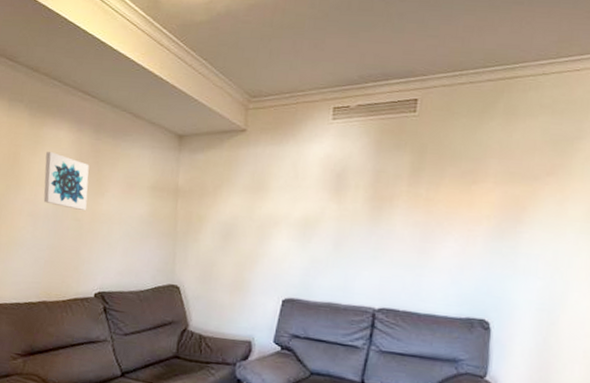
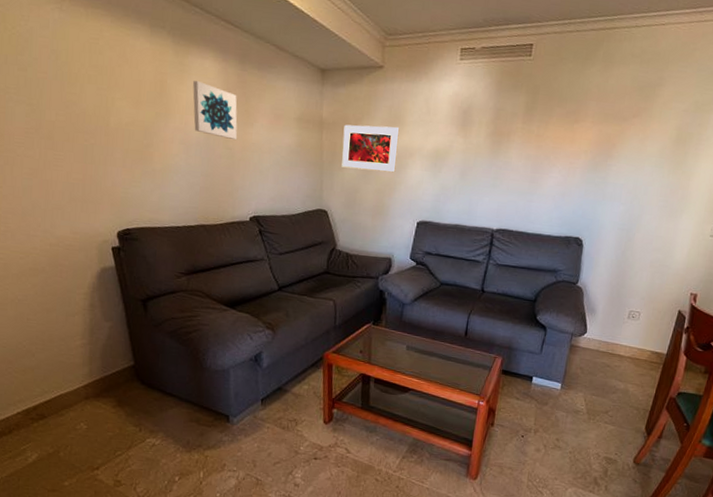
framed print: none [197,192,264,244] -> present [341,124,400,173]

